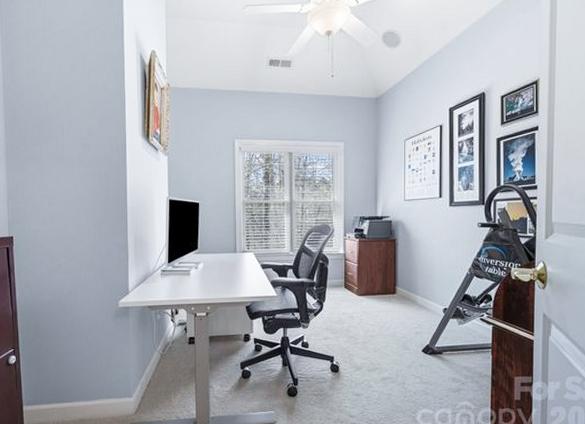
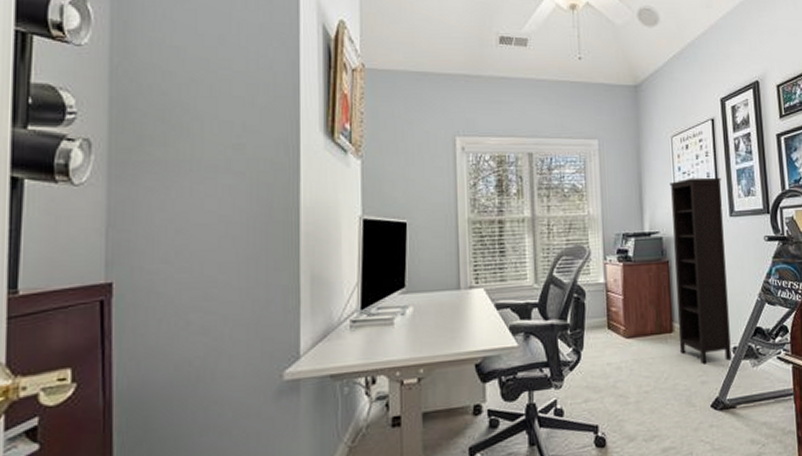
bookcase: none [400,174,445,320] -> present [669,177,732,365]

